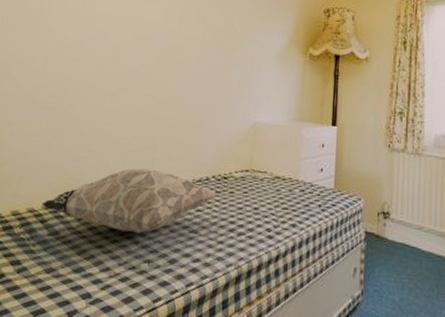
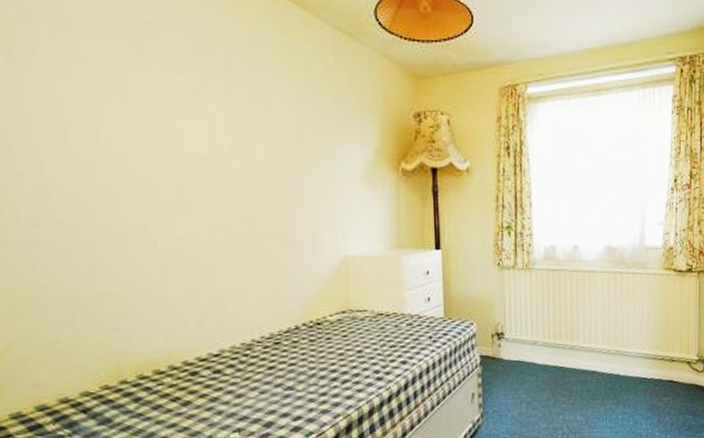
decorative pillow: present [41,168,217,234] -> none [78,327,311,404]

